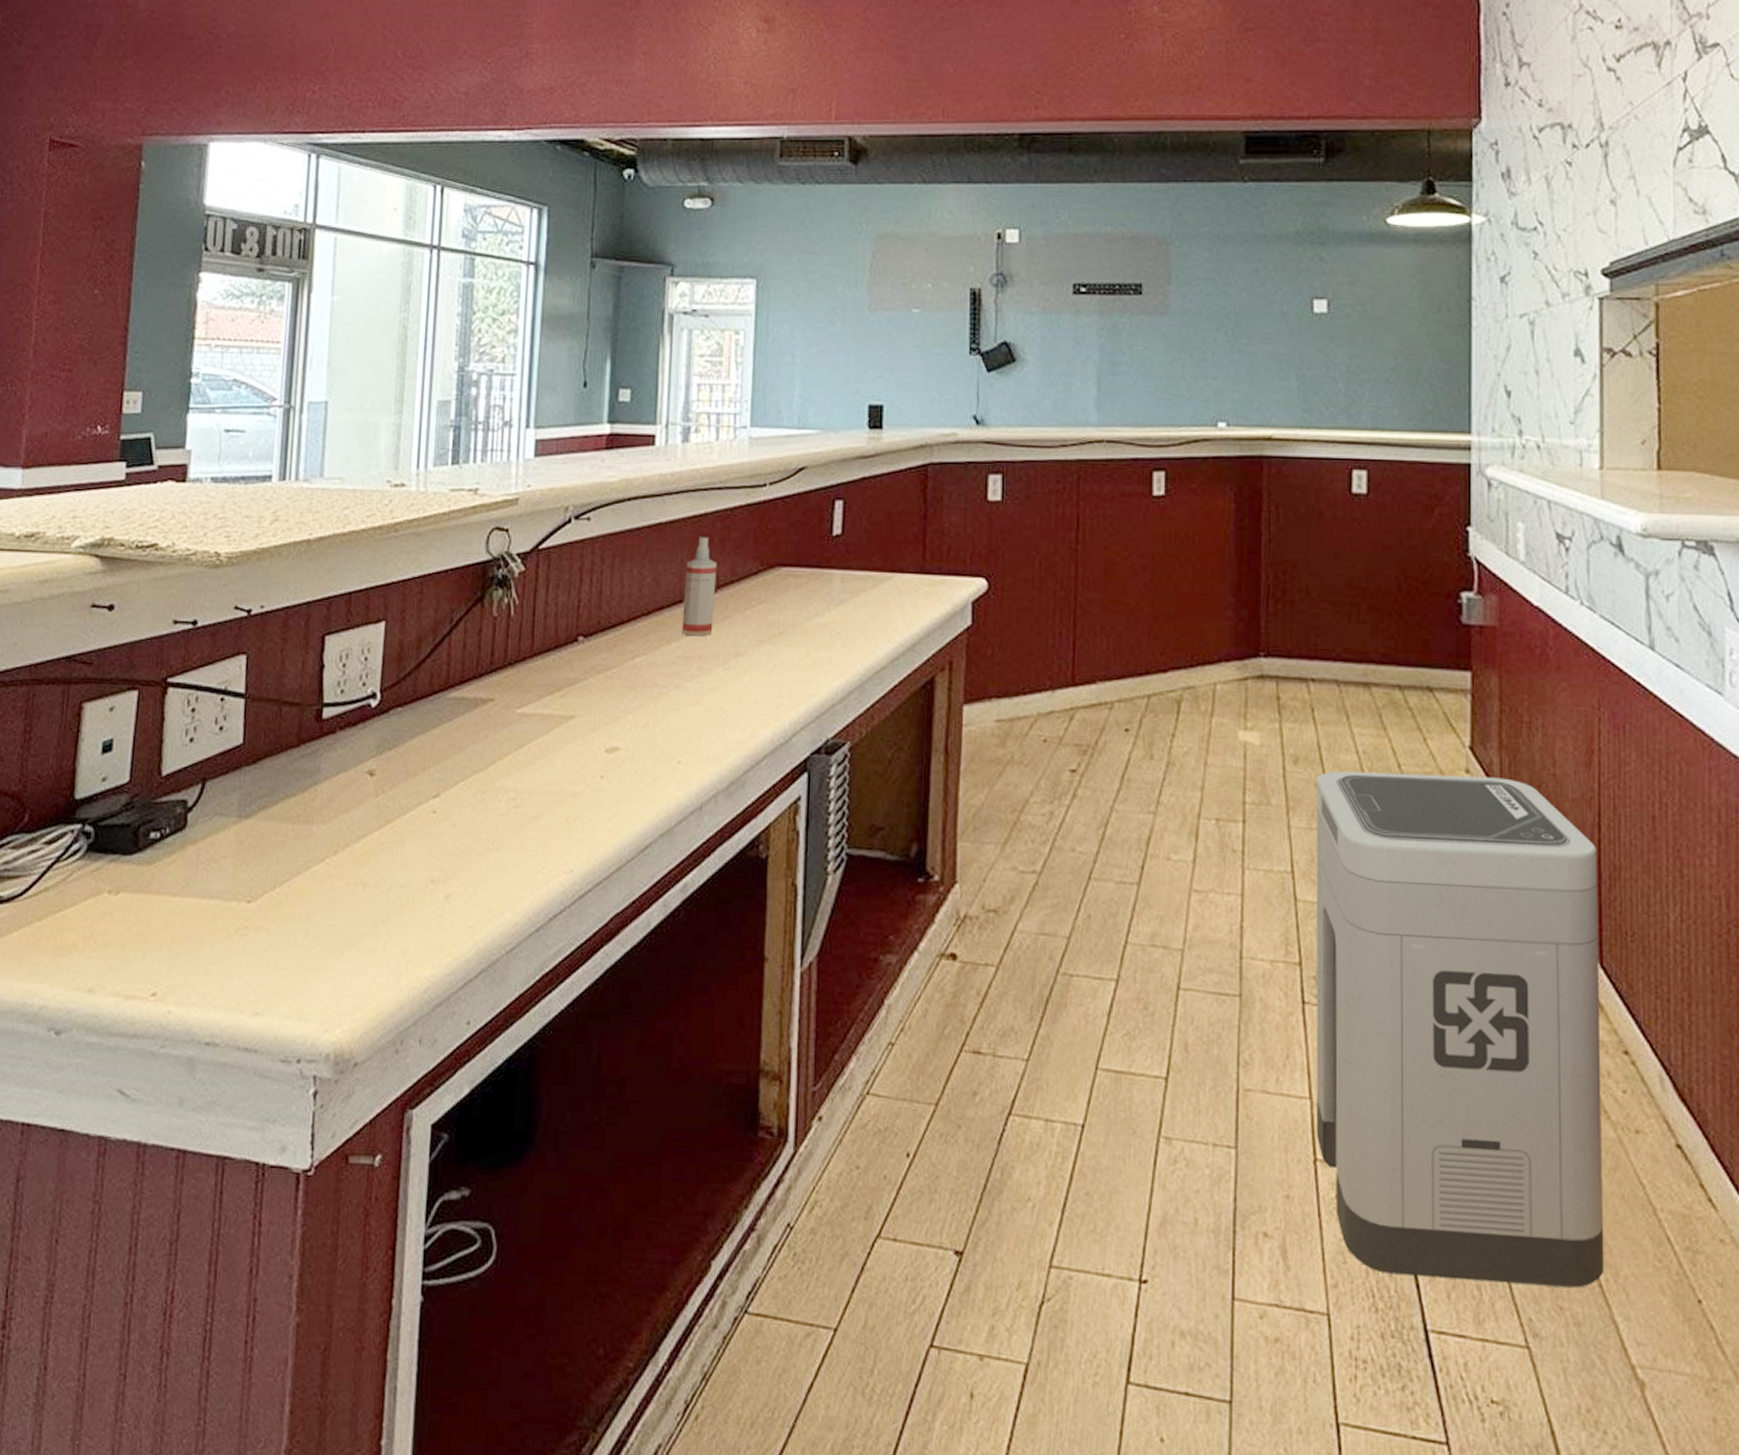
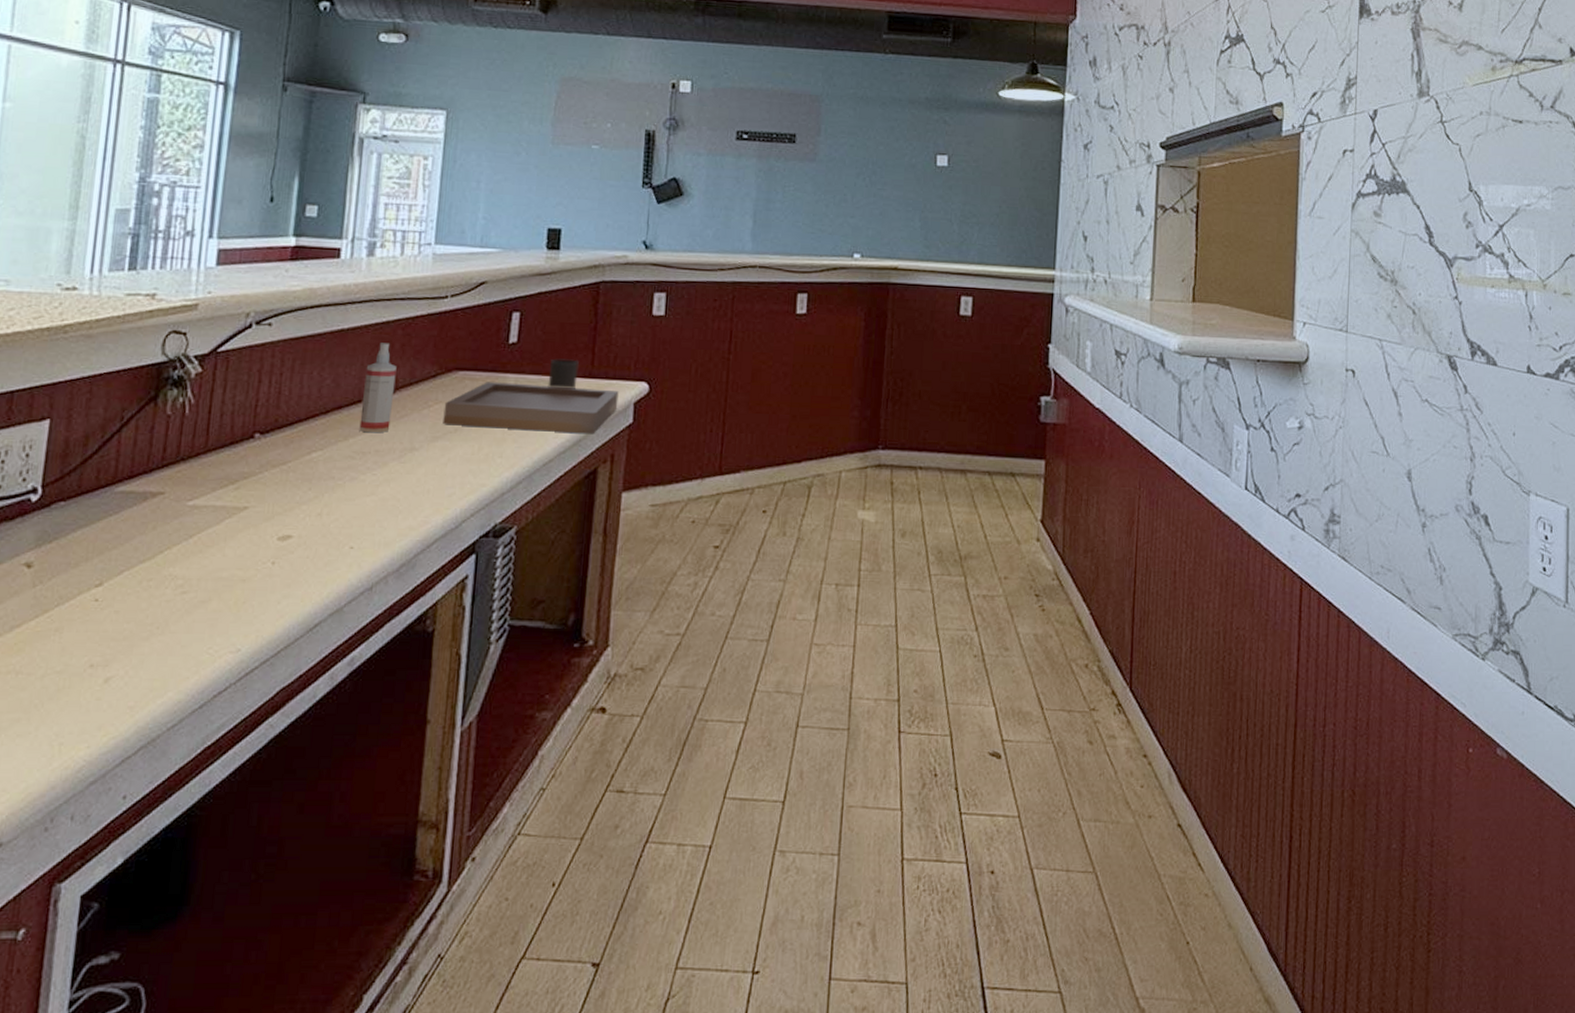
tray: none [767,579,954,638] -> present [443,382,619,435]
cup: none [876,552,909,587] -> present [547,358,579,389]
trash can: present [1315,770,1605,1288] -> none [904,541,1132,946]

